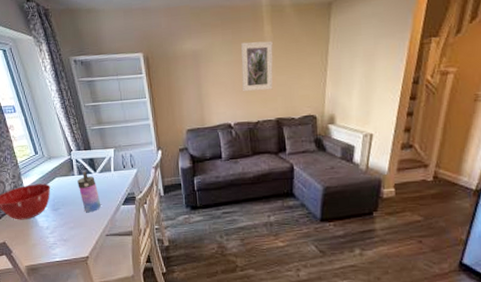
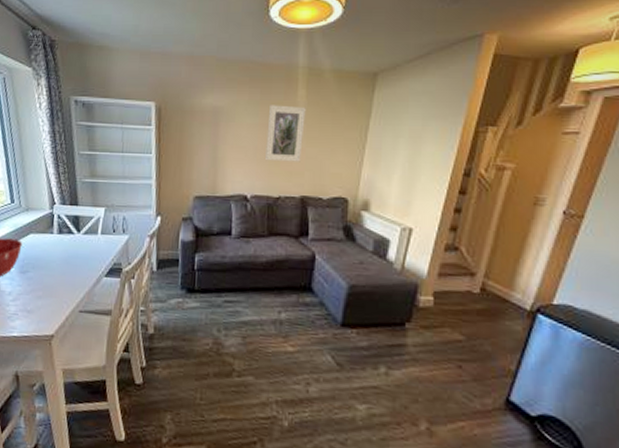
water bottle: present [77,172,101,212] -> none [55,231,80,280]

